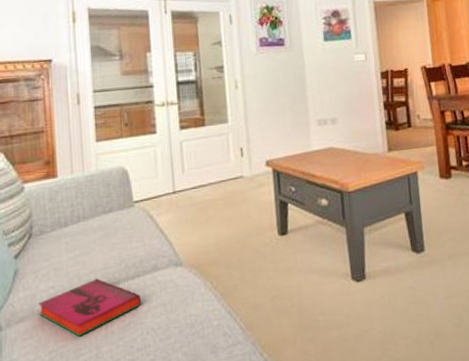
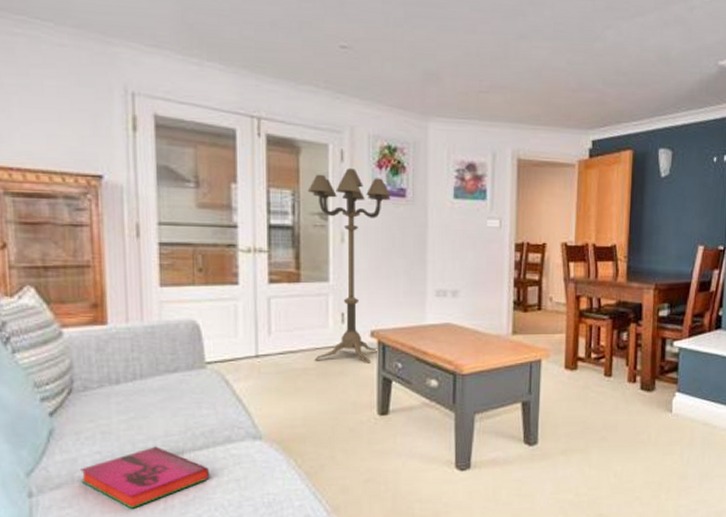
floor lamp: none [205,28,274,192] -> present [307,168,391,363]

